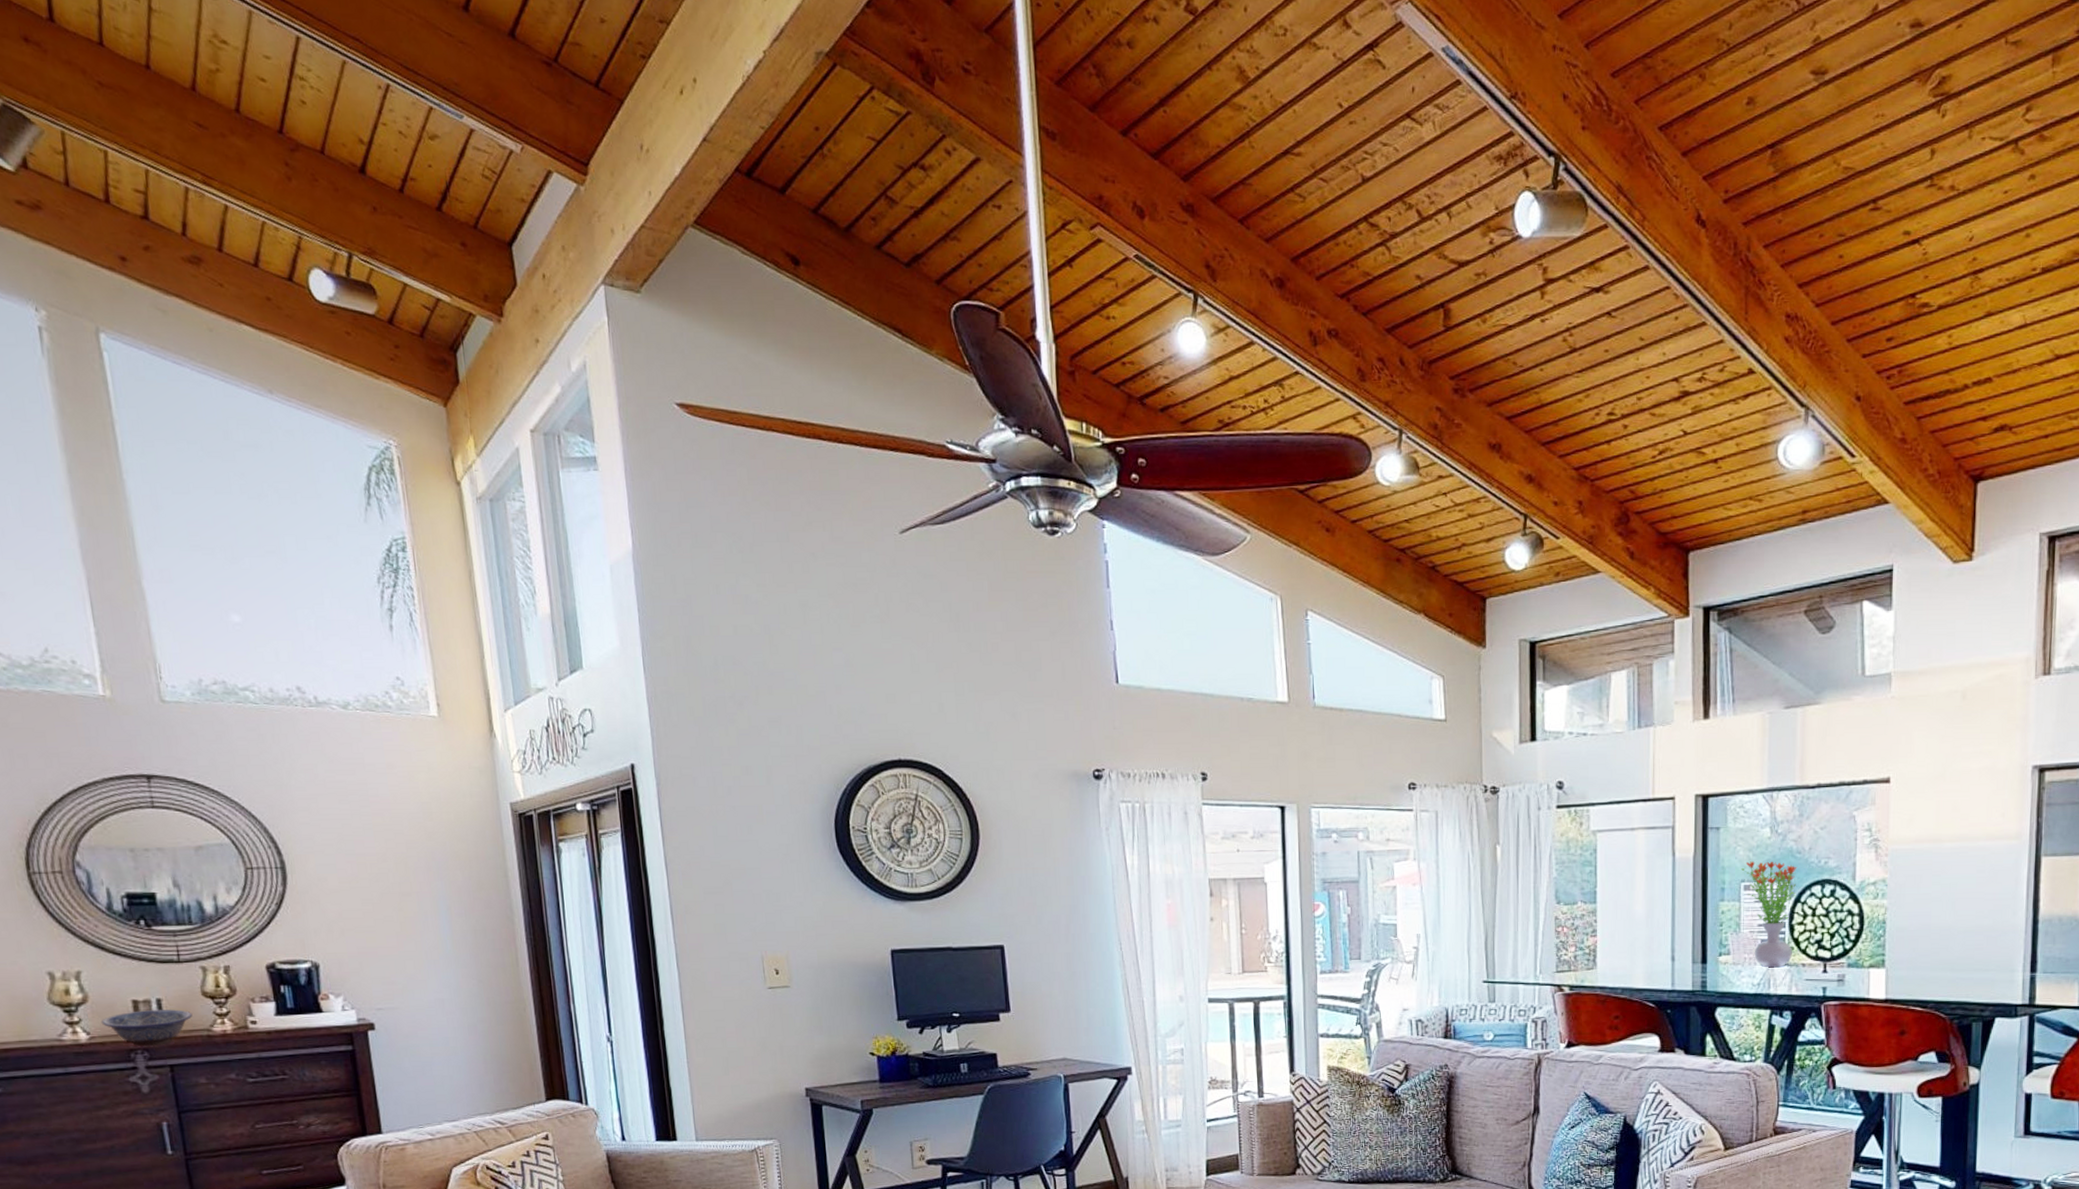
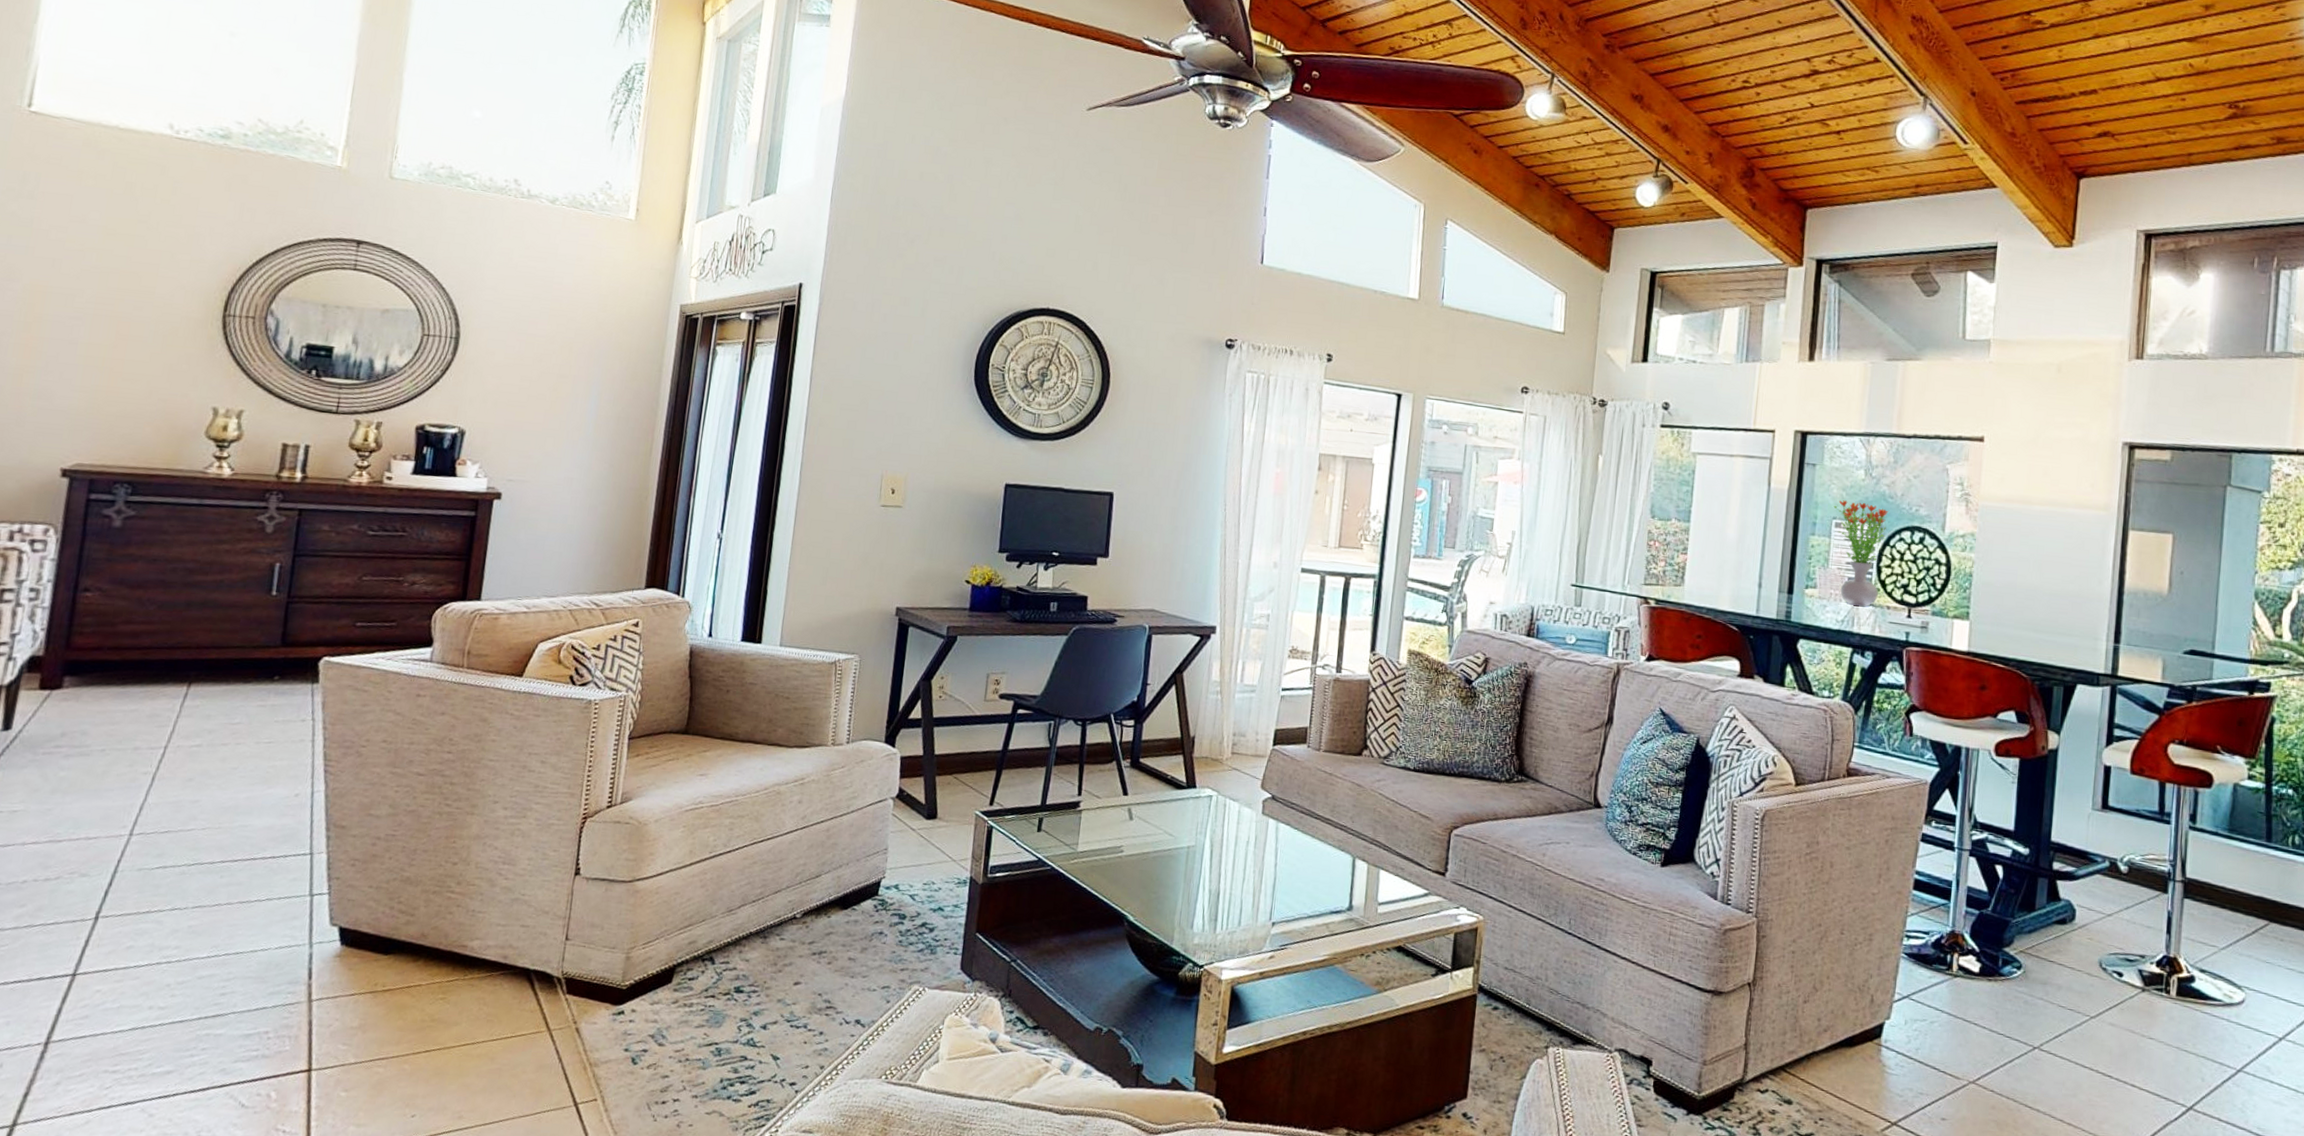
decorative bowl: present [100,1009,193,1047] -> none [247,454,335,490]

